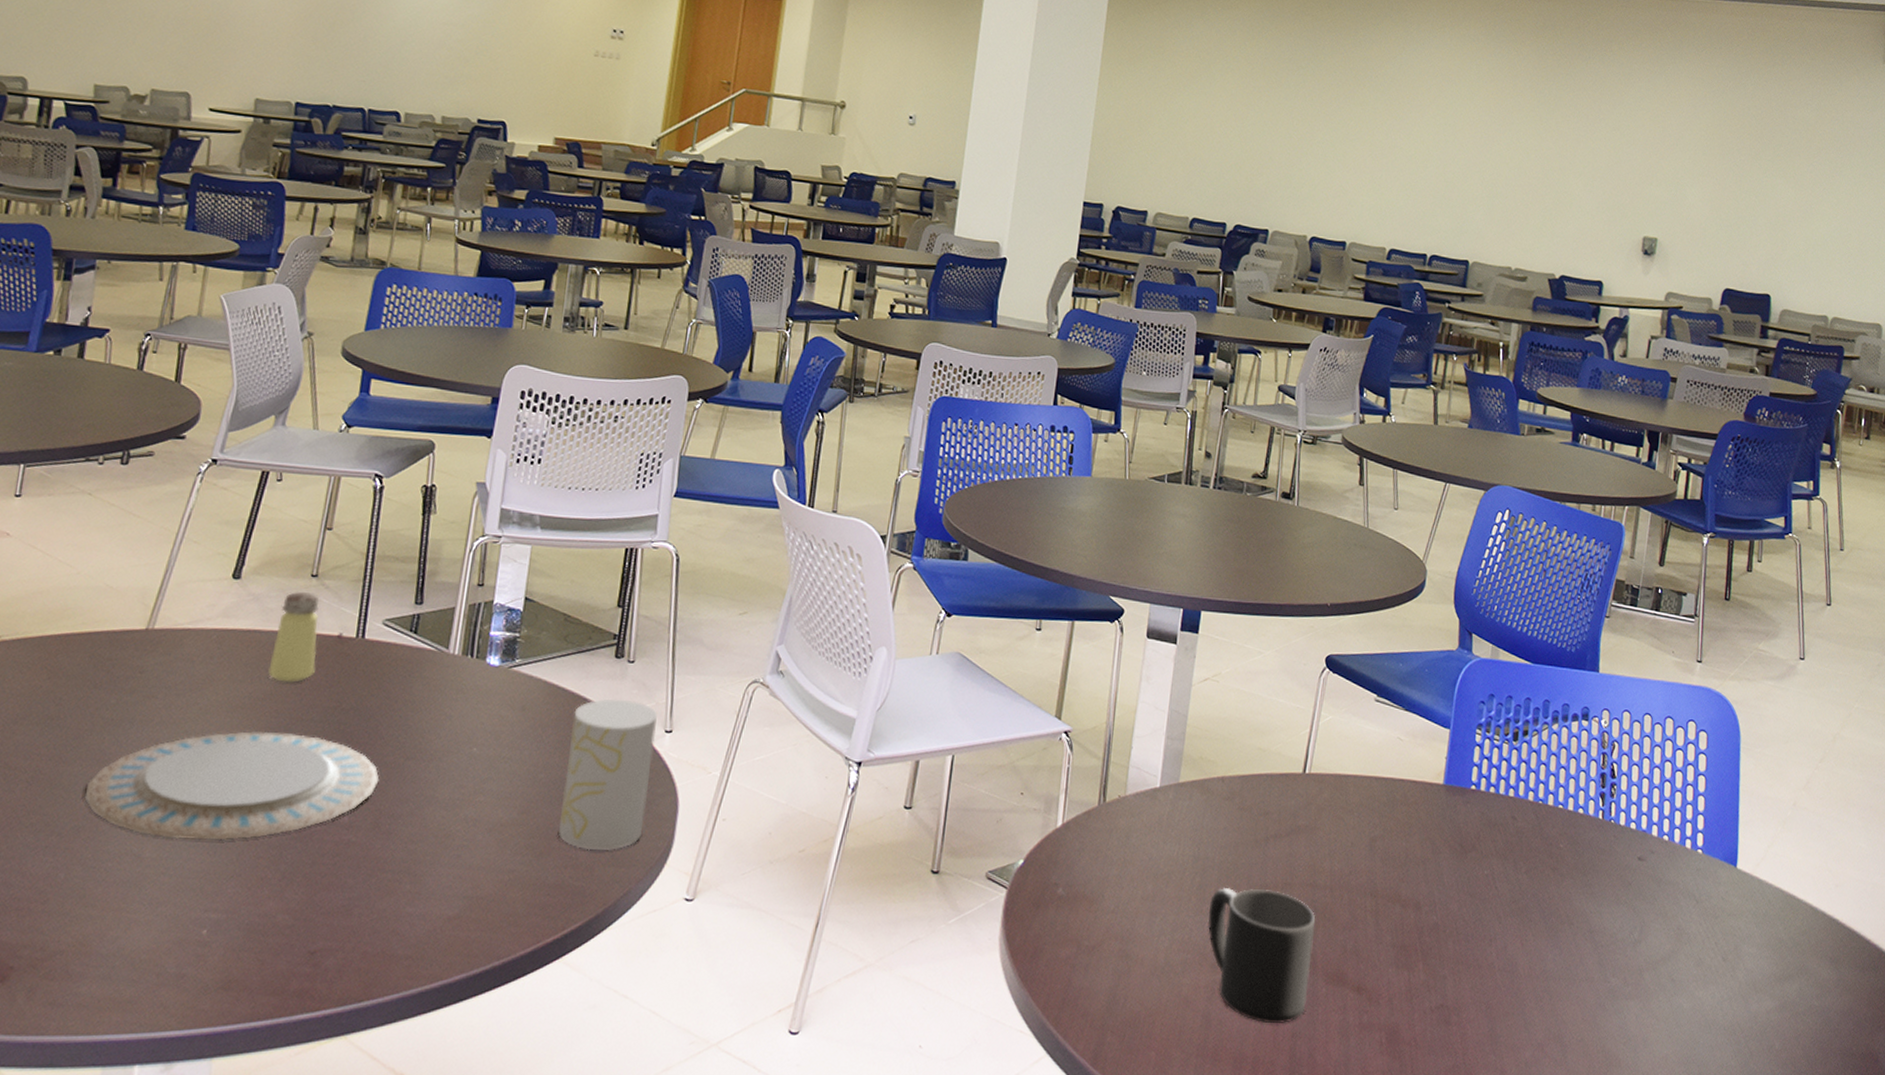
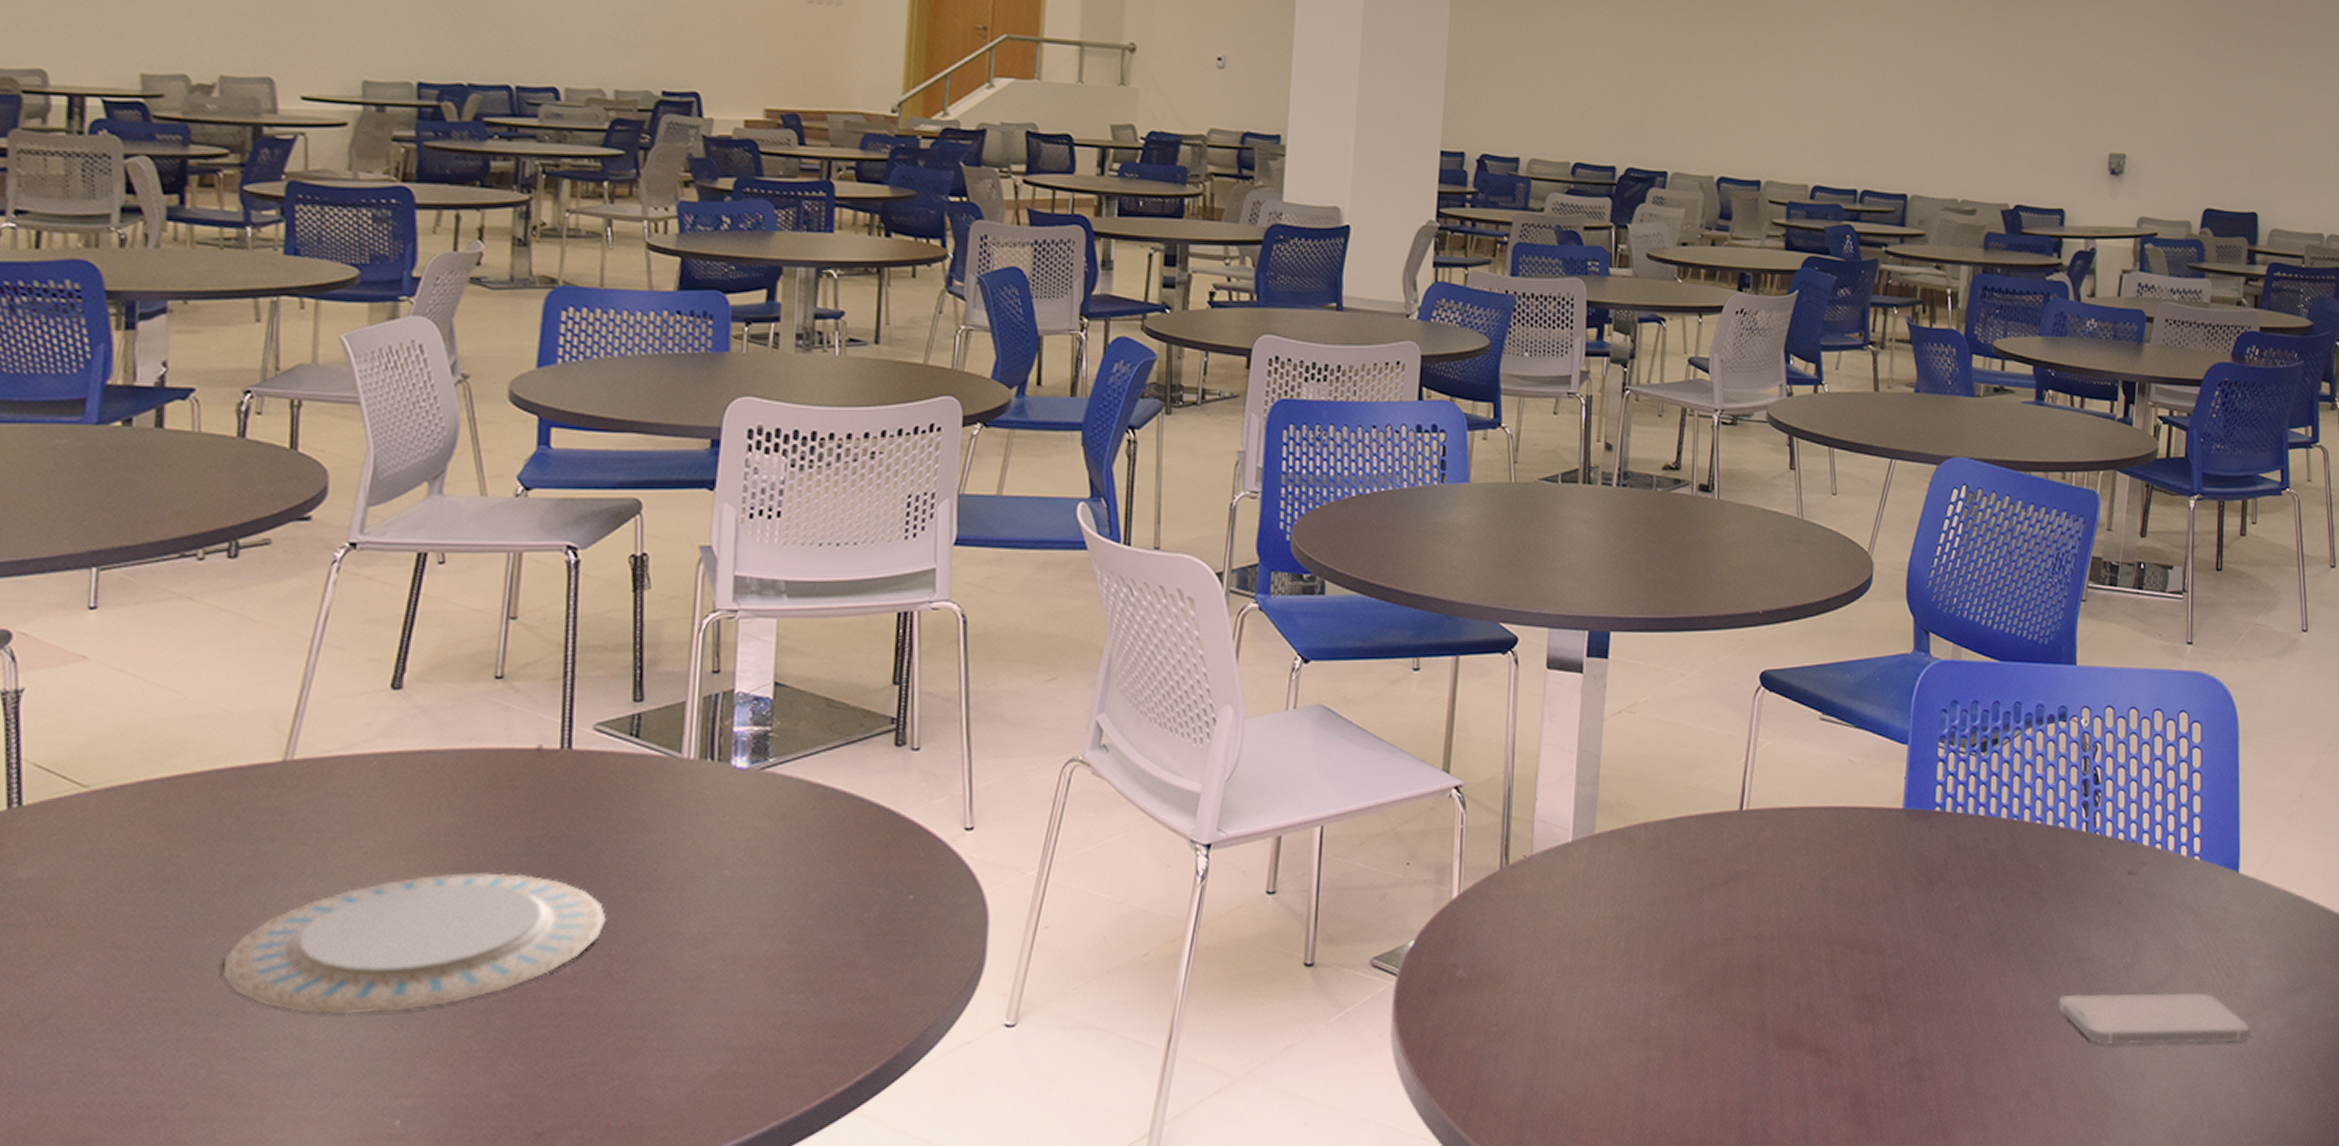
saltshaker: present [268,591,320,683] -> none [450,697,512,811]
cup: present [559,699,657,851] -> none [841,794,953,979]
mug: present [1207,888,1316,1023] -> none [1637,947,1763,1100]
smartphone: none [1572,961,1743,1020] -> present [2058,991,2250,1045]

